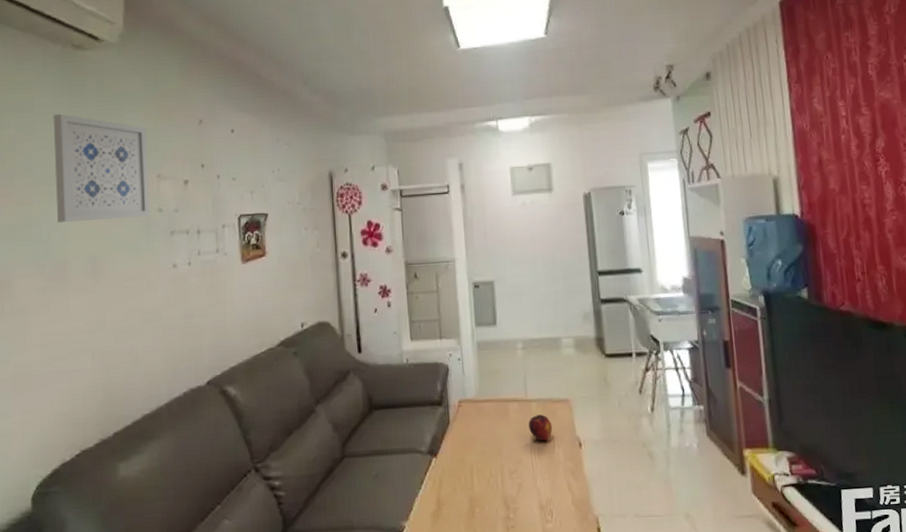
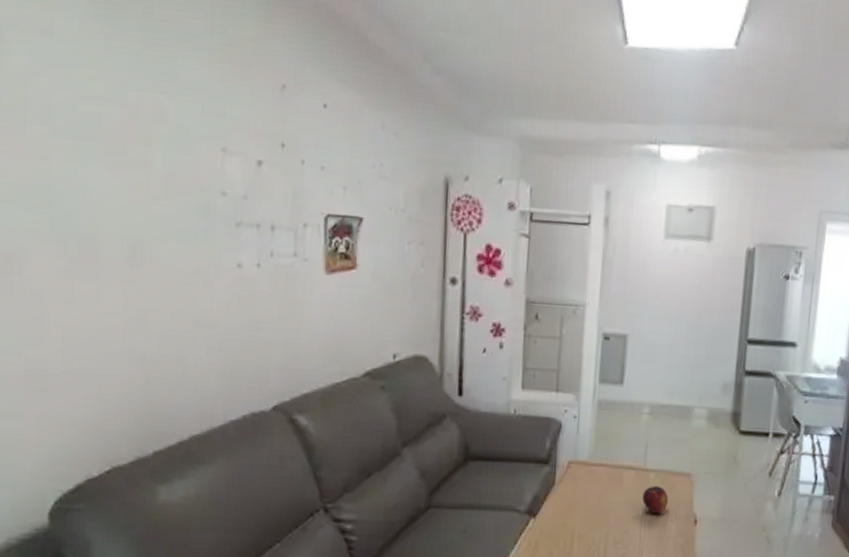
wall art: present [53,113,151,223] -> none [81,45,211,199]

